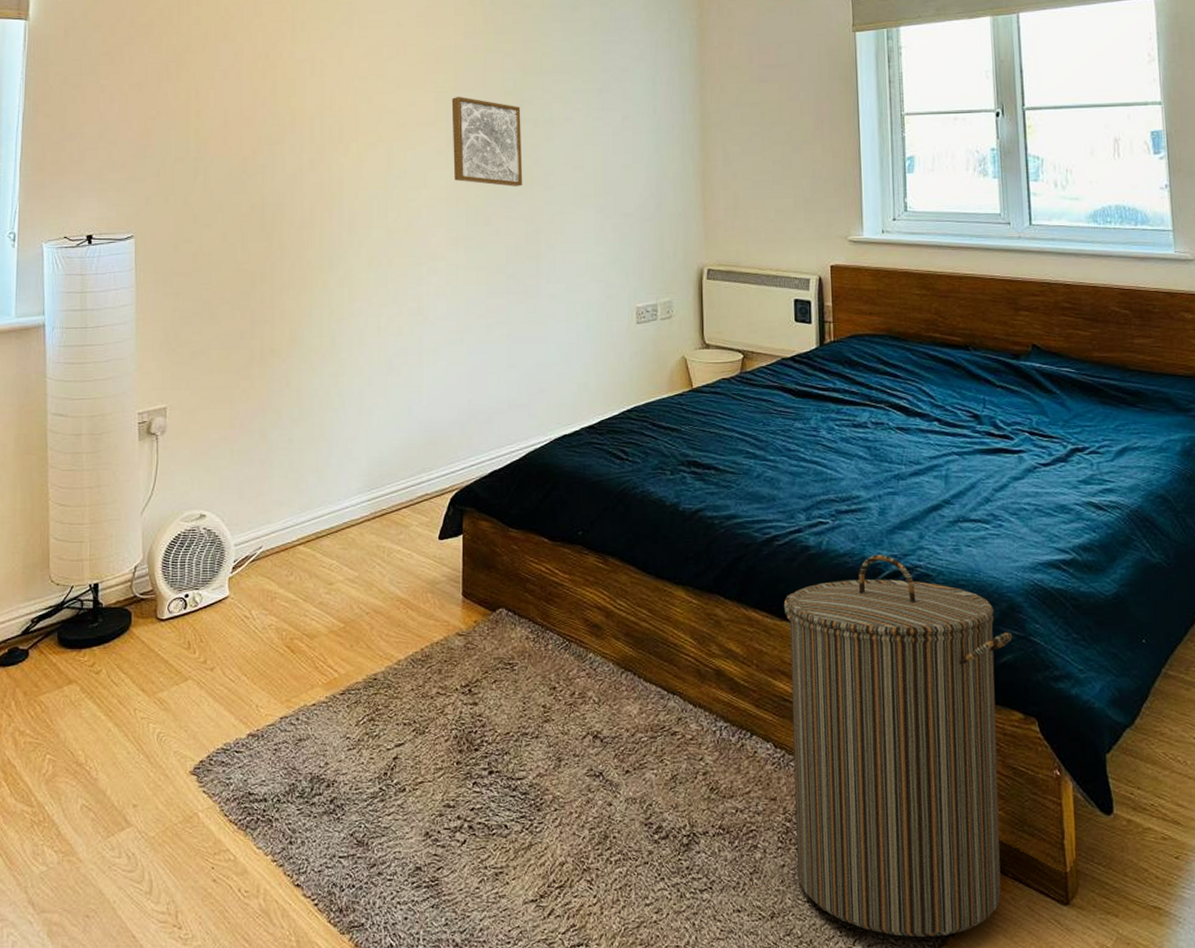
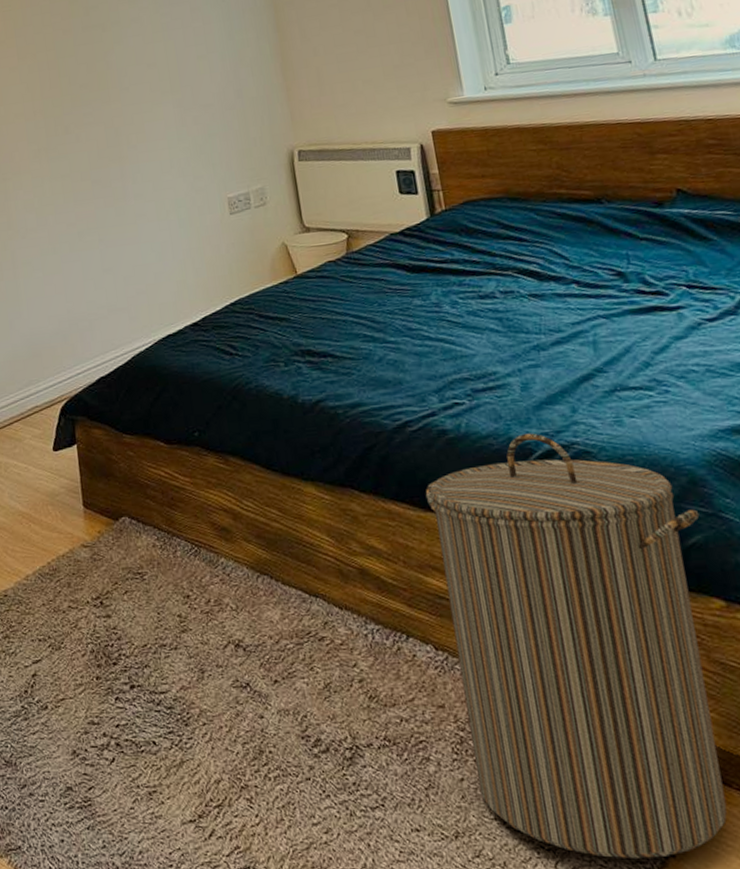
wall art: present [451,97,523,187] -> none [18,12,98,95]

